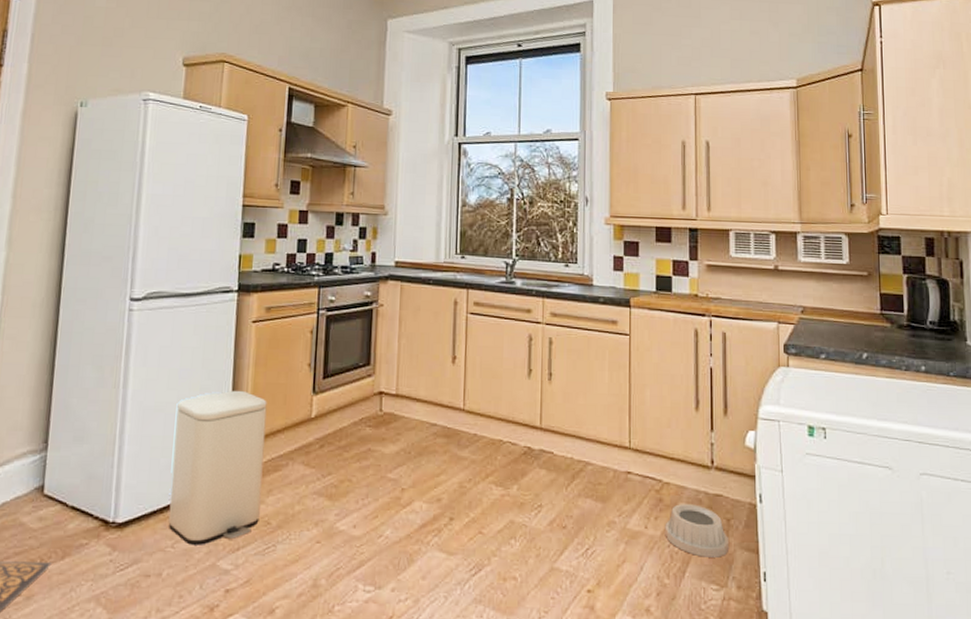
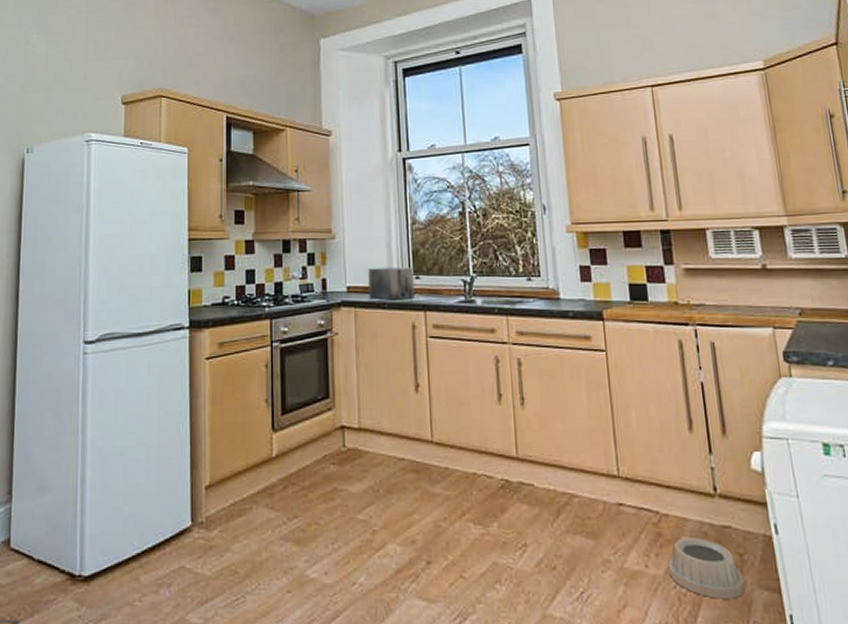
pedal bin: present [168,390,267,545] -> none [134,431,226,598]
toaster: none [415,244,460,278] -> present [368,266,414,302]

